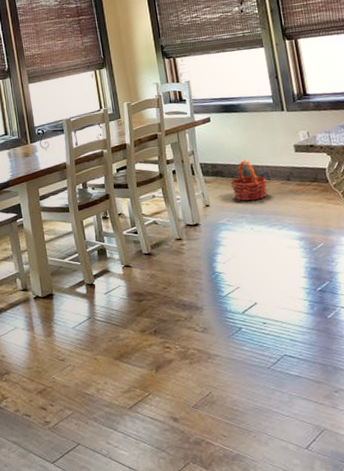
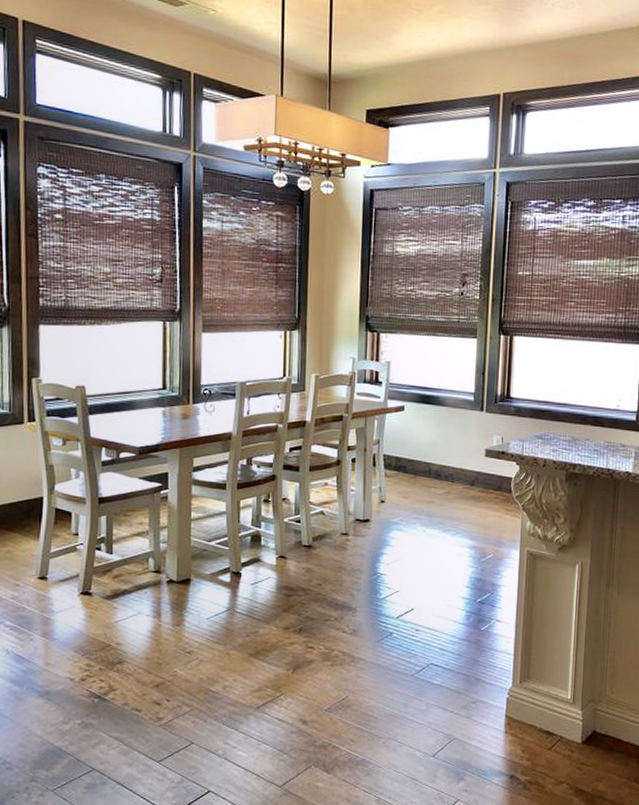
basket: present [230,160,267,201] -> none [411,457,451,502]

